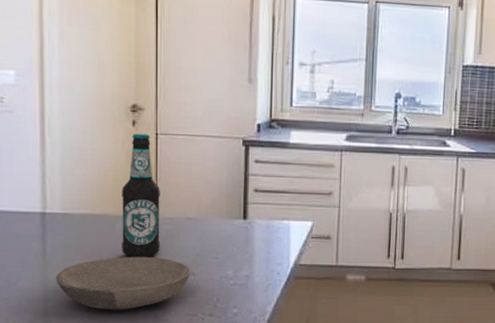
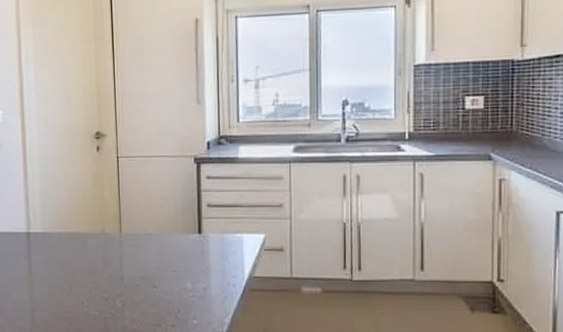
bowl: present [56,256,191,310] -> none [40,270,153,320]
bottle: present [122,134,160,257] -> none [90,158,125,271]

